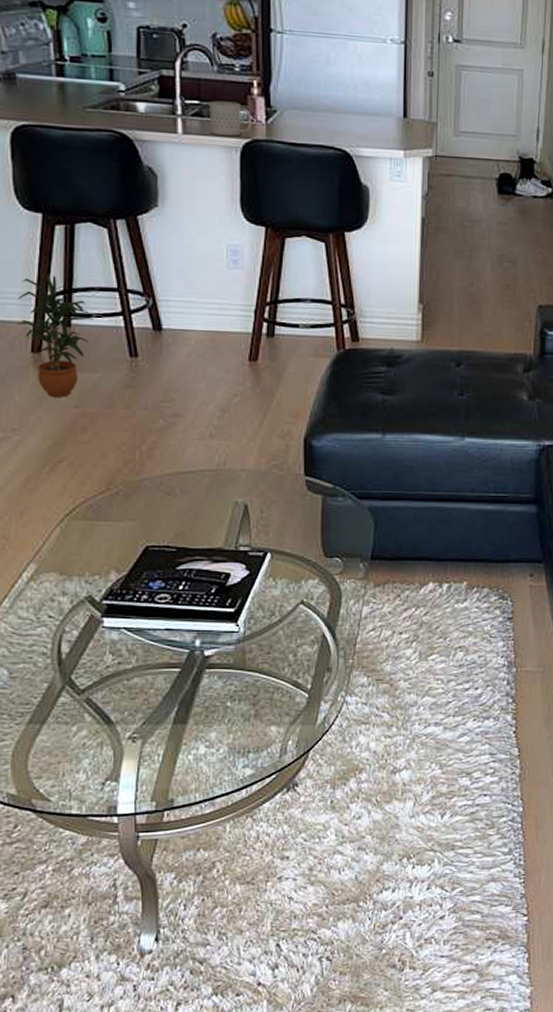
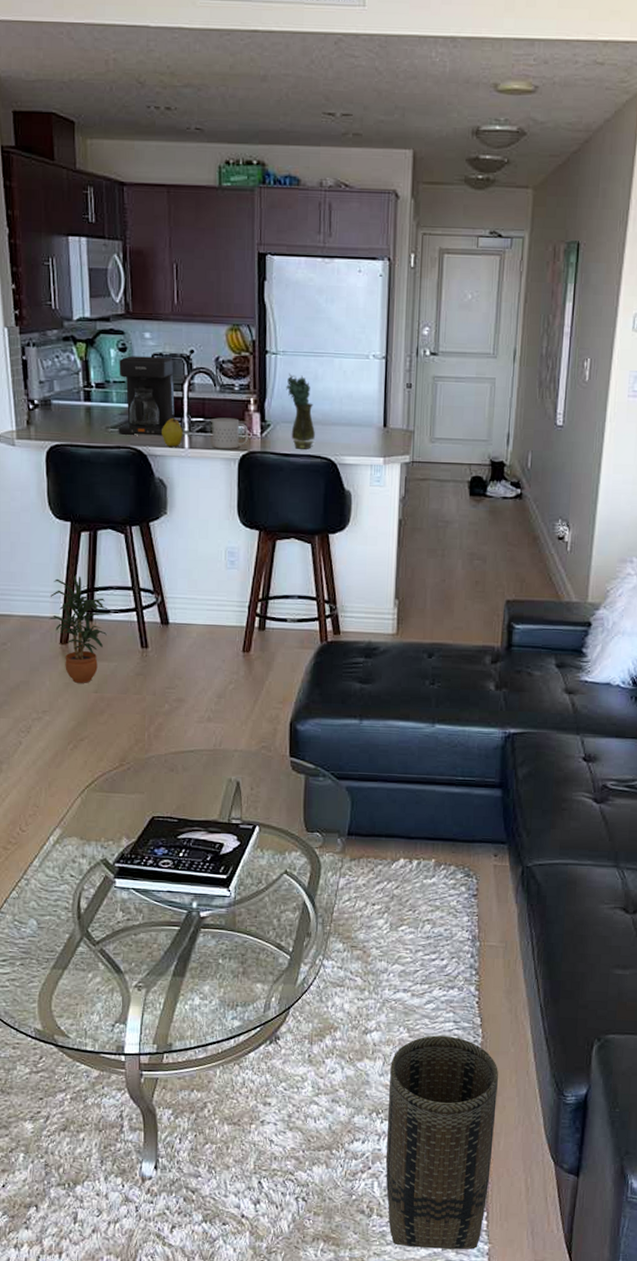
coffee maker: none [98,27,165,119] -> present [118,356,175,436]
fruit: none [149,99,175,132] -> present [160,418,183,447]
vase: none [294,55,327,139] -> present [286,373,315,449]
basket: none [418,770,539,999] -> present [386,1035,499,1250]

